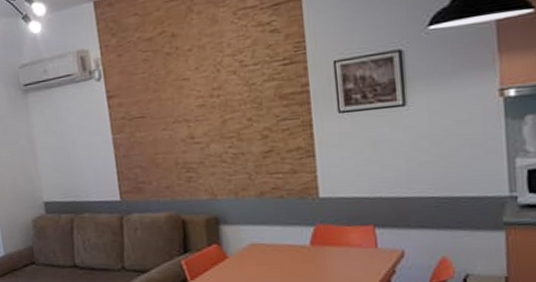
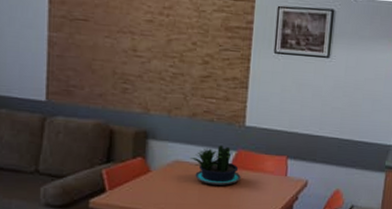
potted plant: none [265,221,324,266] -> present [189,145,241,185]

